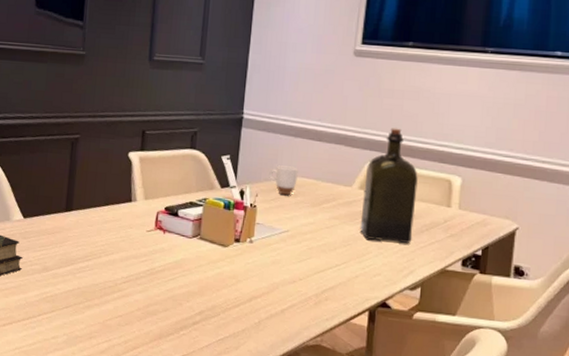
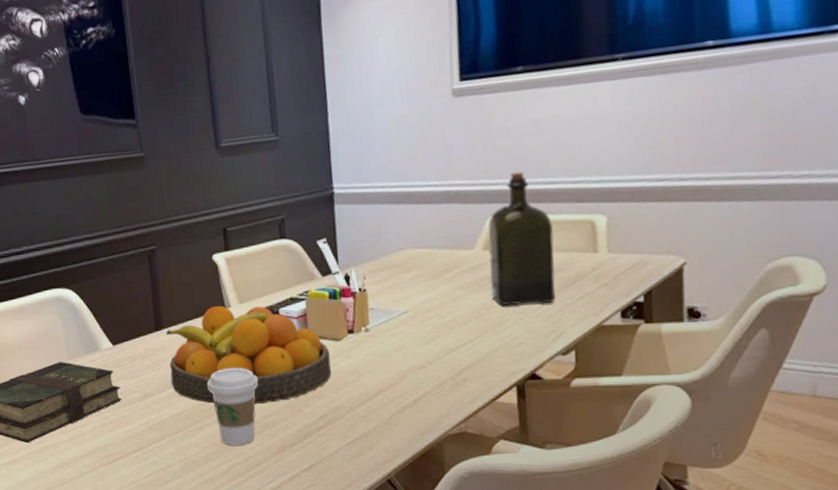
fruit bowl: none [70,197,216,294] -> present [165,305,332,405]
coffee cup: none [102,255,149,328] -> present [207,368,259,445]
mug: present [269,165,298,195] -> none [374,238,409,272]

